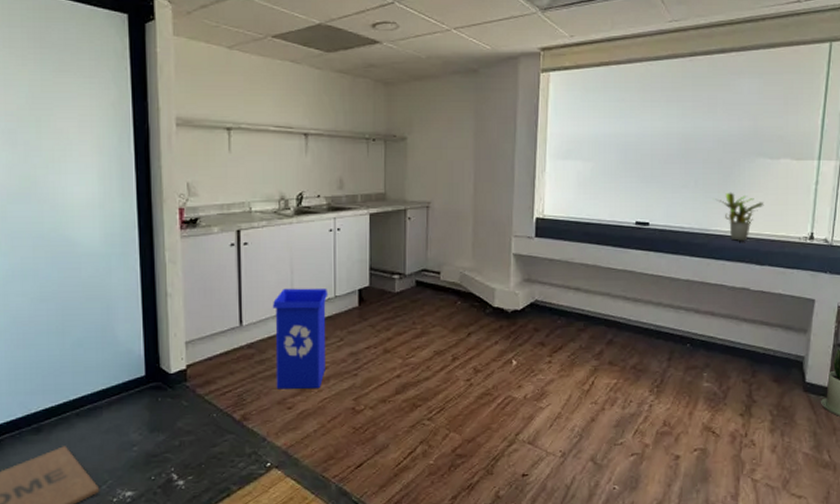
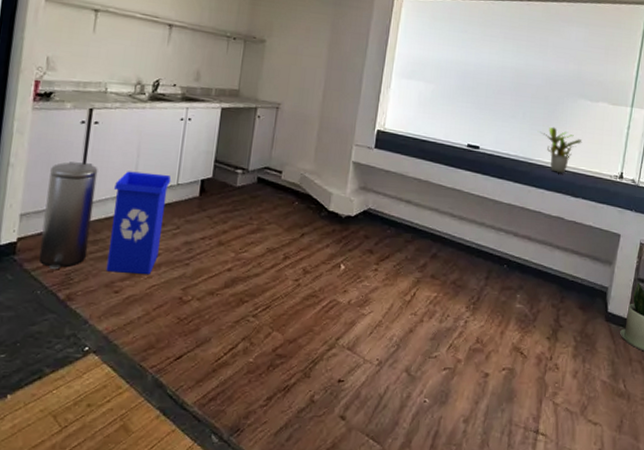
pedal bin: none [208,285,256,393] -> present [39,162,98,270]

